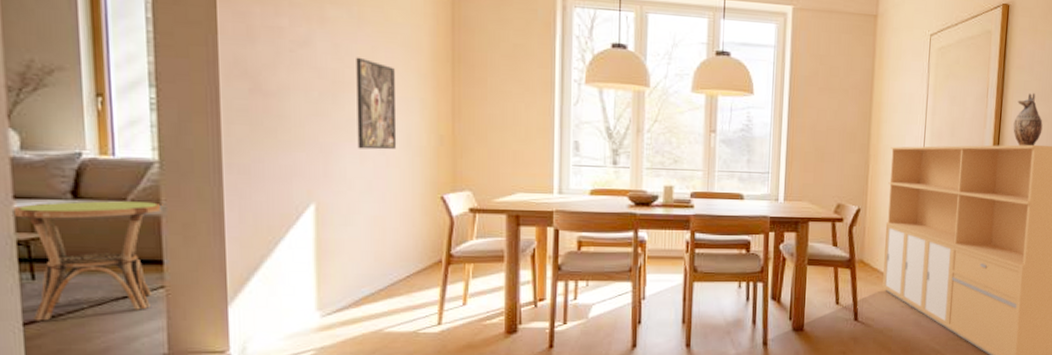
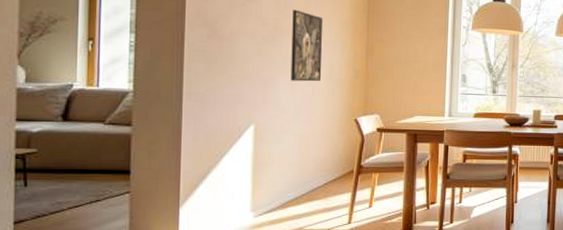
side table: present [11,200,163,321] -> none [13,122,134,220]

